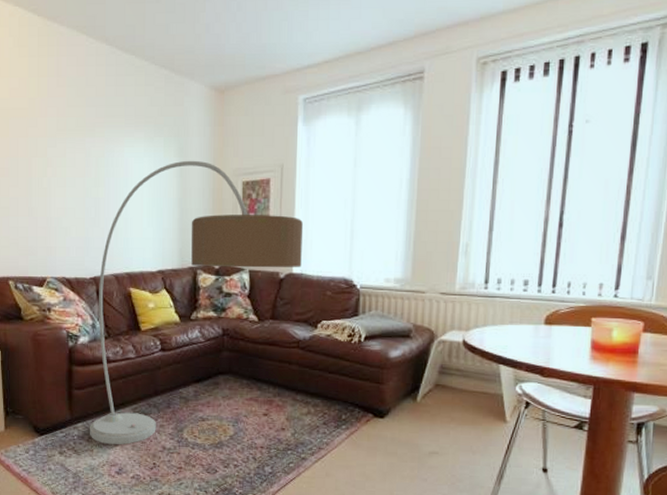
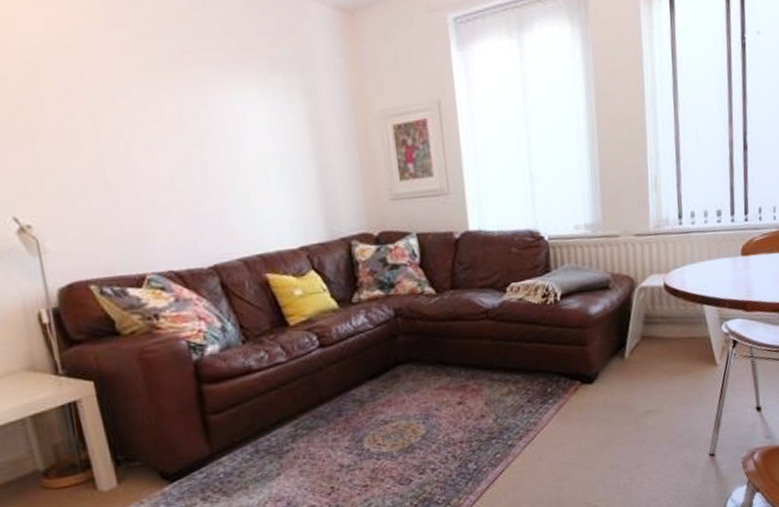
floor lamp: present [90,160,303,445] -> none [221,102,478,476]

